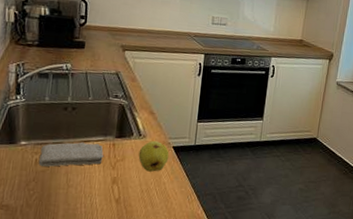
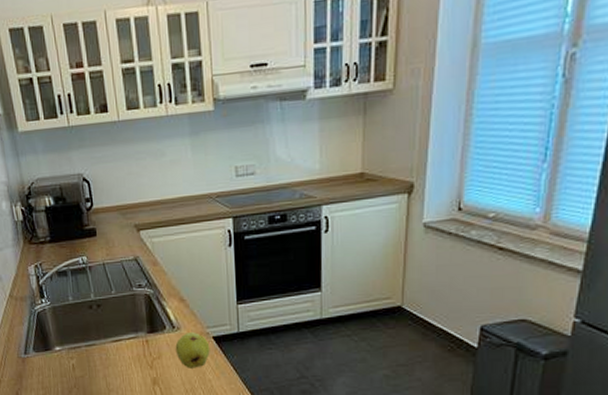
washcloth: present [38,142,104,167] -> none [75,341,139,371]

